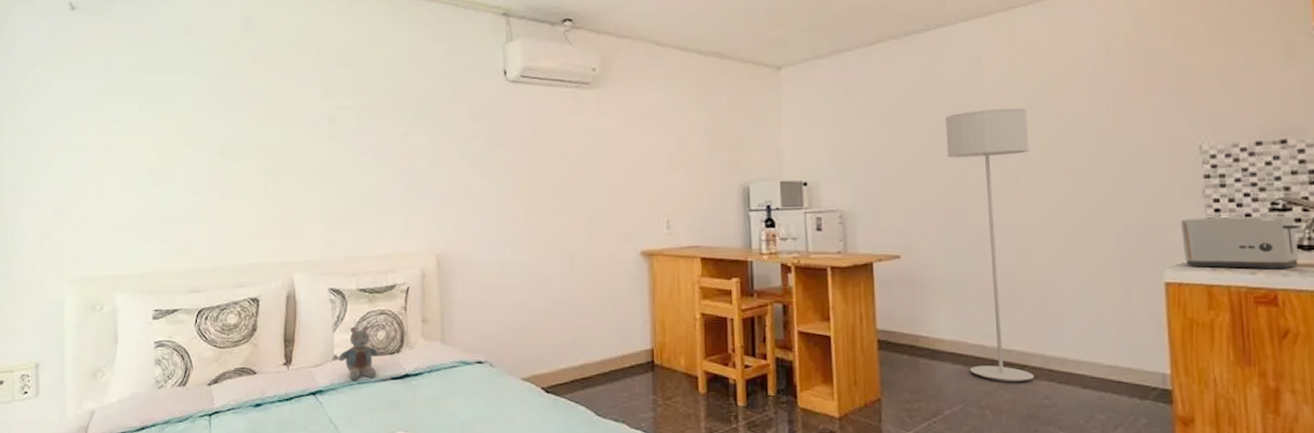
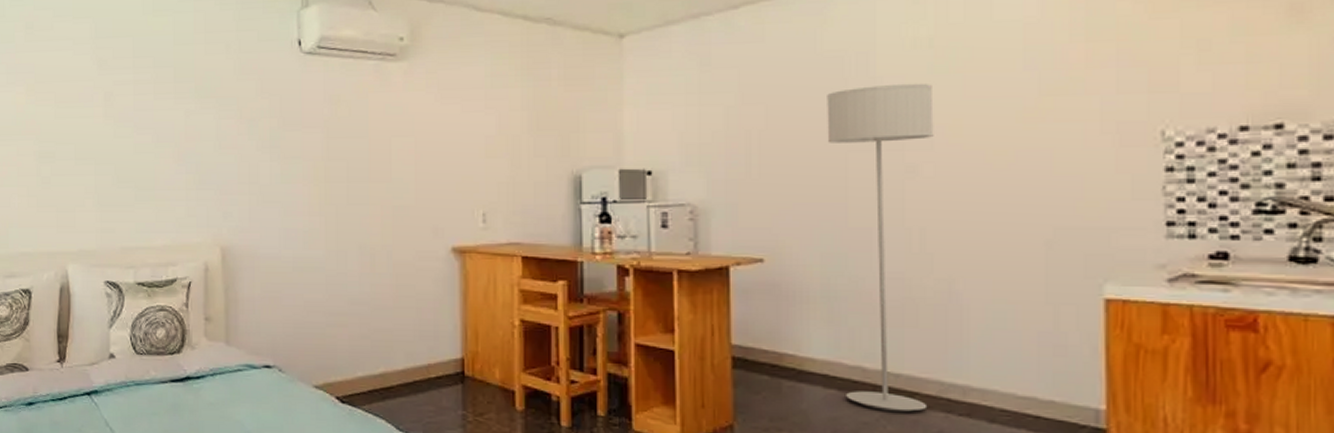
stuffed animal: present [338,325,379,381] -> none [114,322,158,382]
toaster: present [1179,216,1301,269] -> none [1129,220,1296,286]

